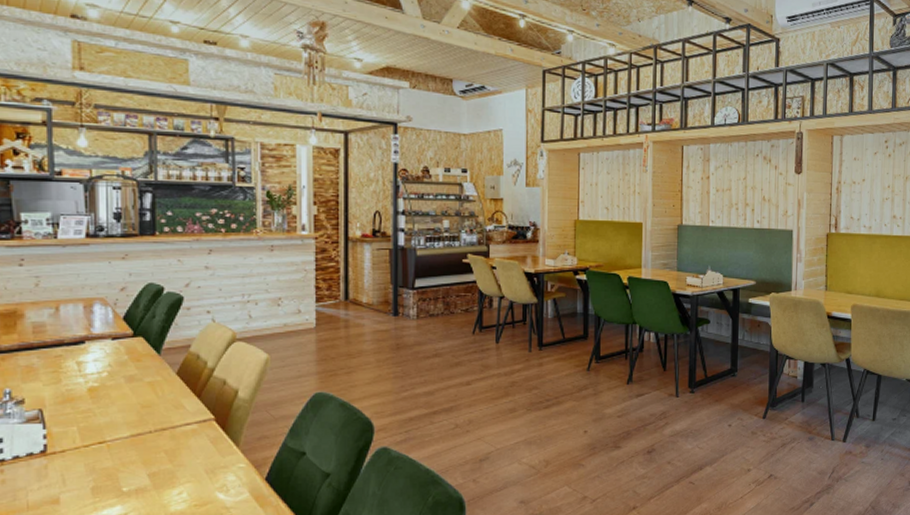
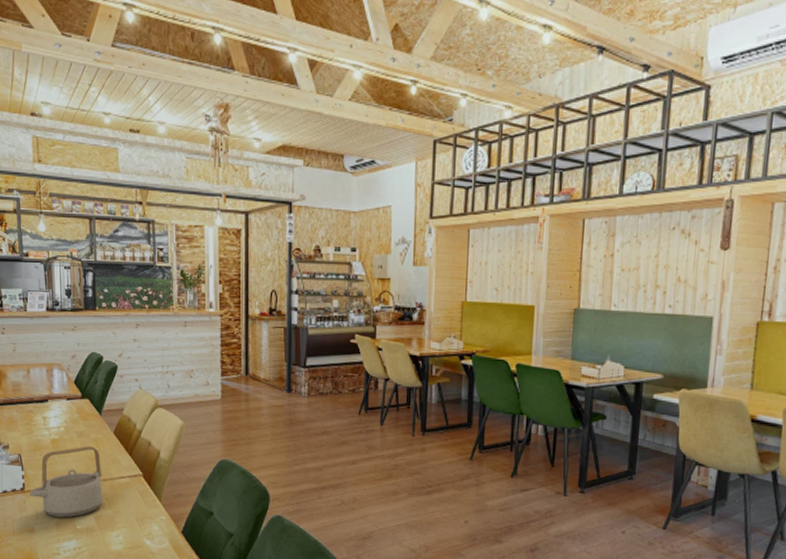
teapot: none [54,392,160,481] -> present [30,446,103,518]

